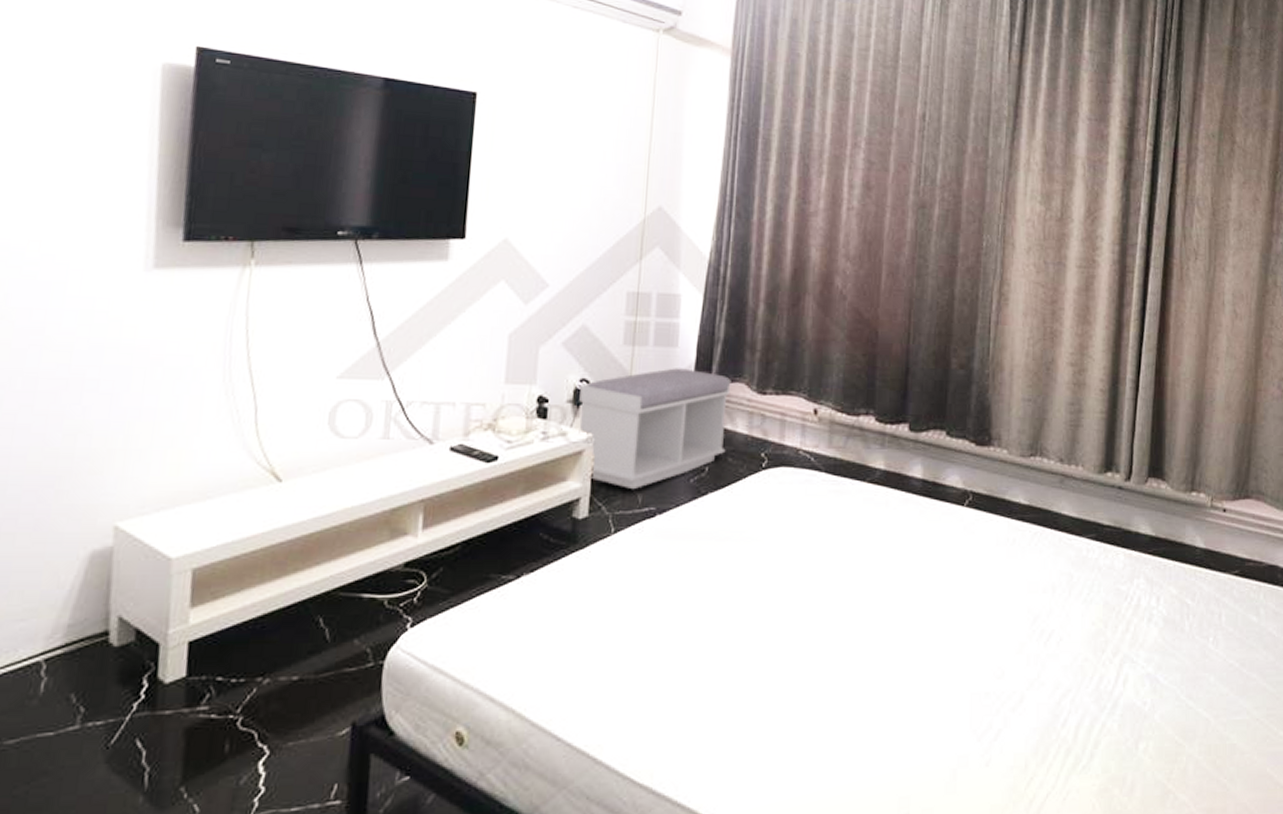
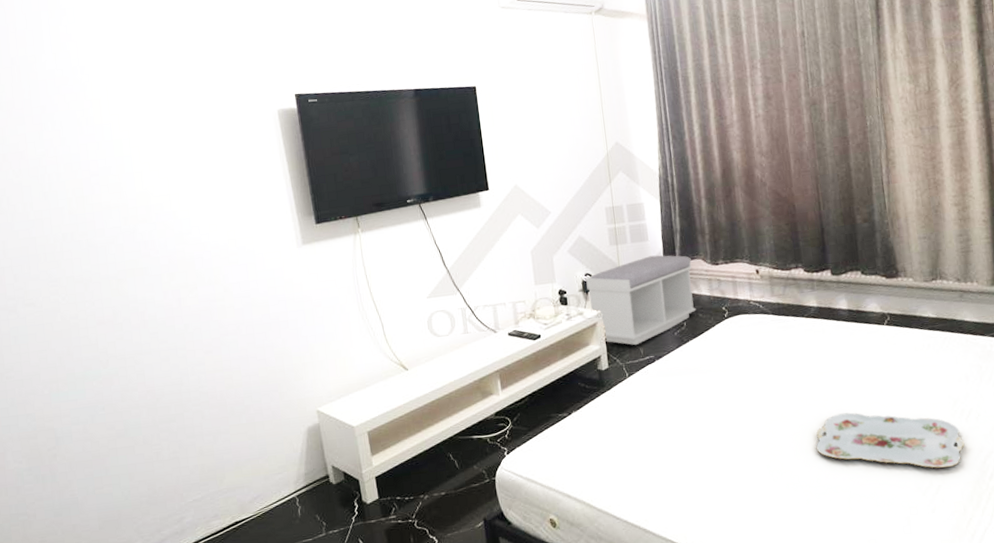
serving tray: none [852,617,1039,706] -> present [816,412,965,468]

